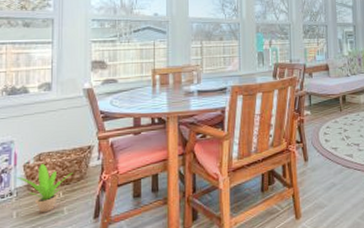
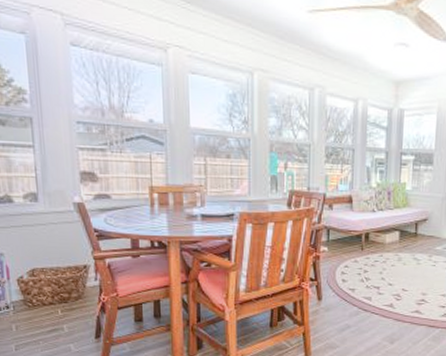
potted plant: present [16,163,73,213] -> none [11,279,70,329]

